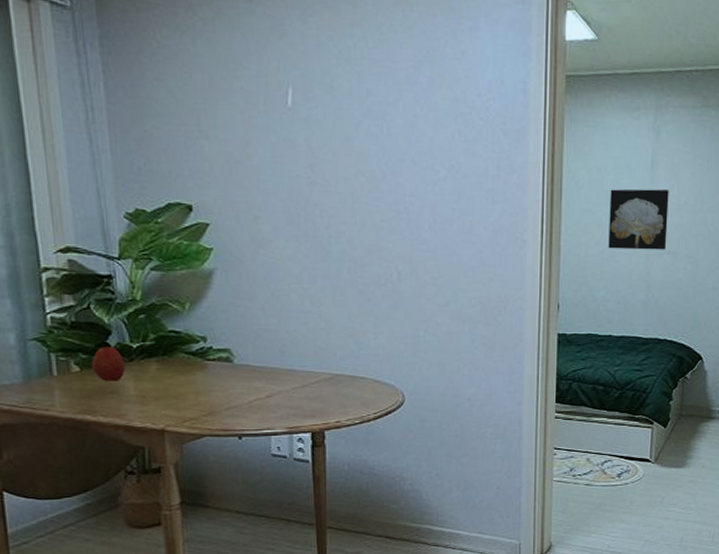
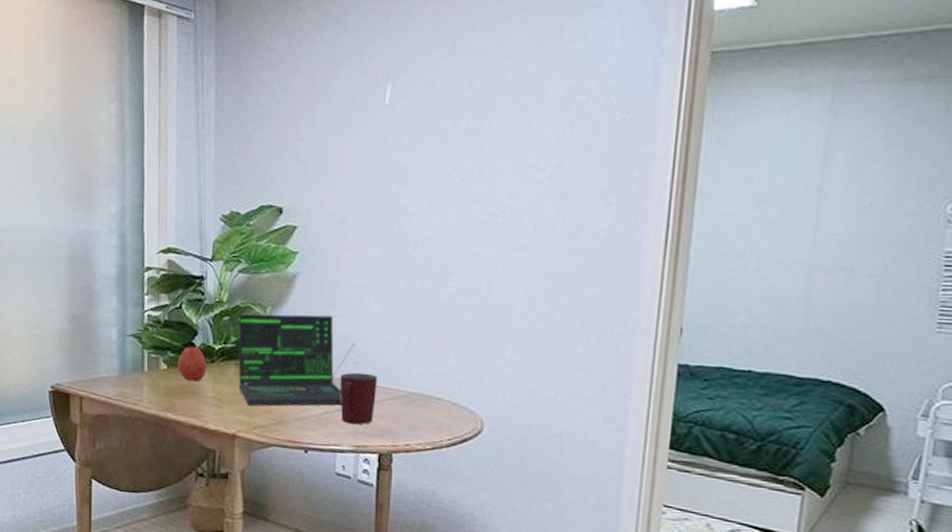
laptop: none [155,308,281,400] -> present [238,314,357,406]
mug: none [267,360,305,407] -> present [339,372,377,424]
wall art: present [608,189,669,250] -> none [754,187,848,266]

